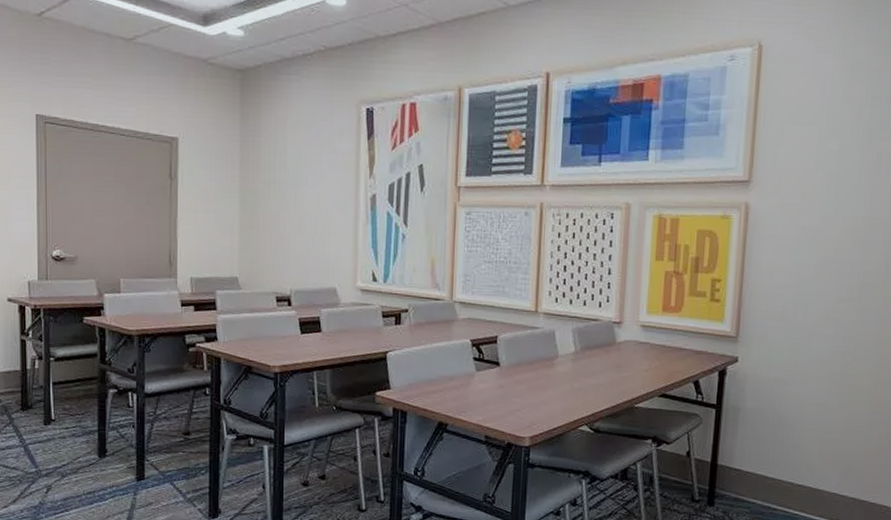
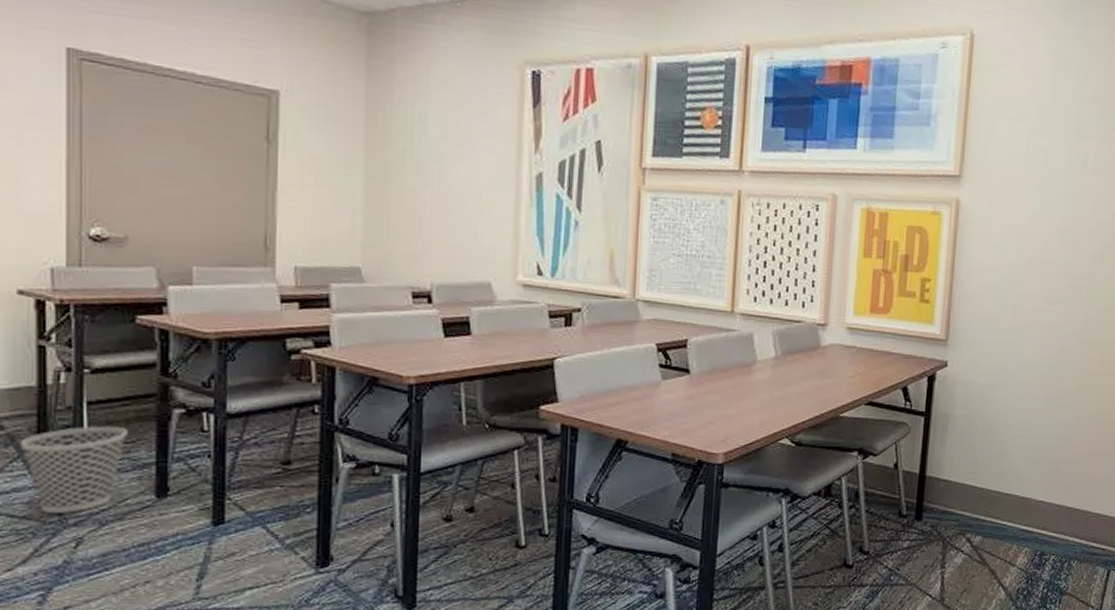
wastebasket: none [10,401,79,466] -> present [19,425,127,513]

